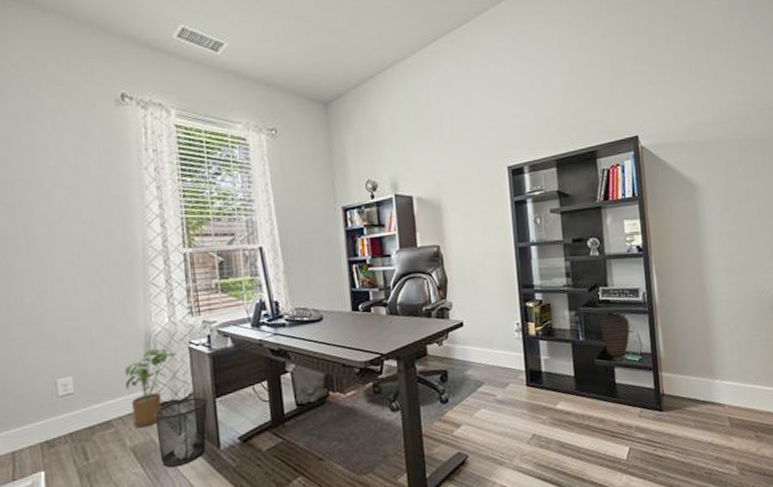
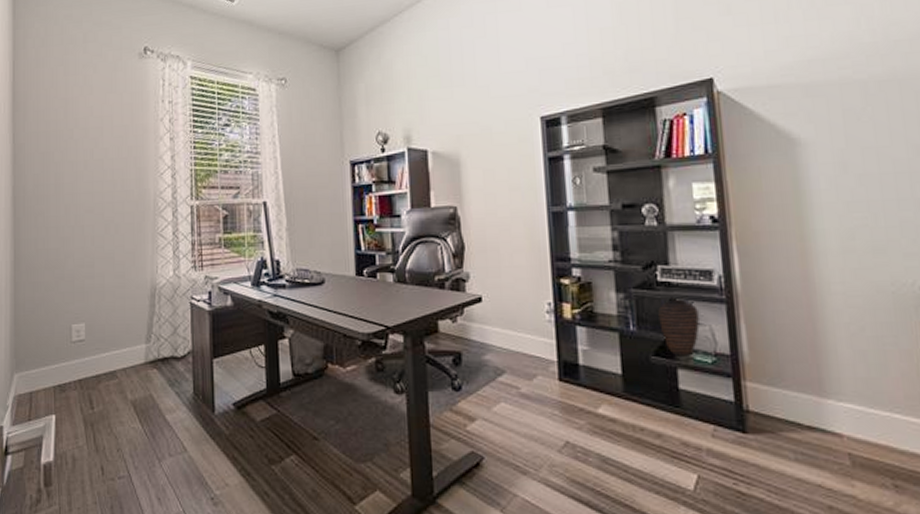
house plant: present [125,348,176,428] -> none [130,301,178,382]
waste bin: present [155,397,207,468] -> none [155,355,205,427]

